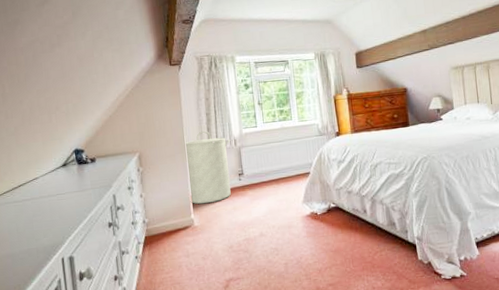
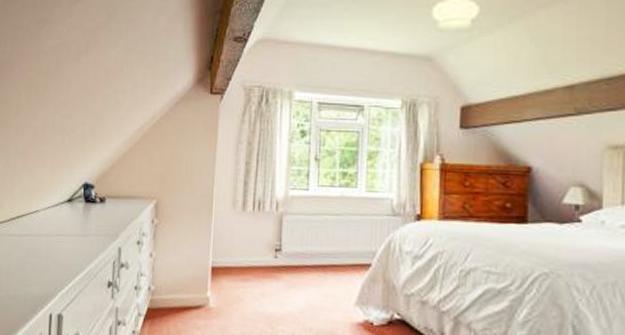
laundry hamper: present [185,130,231,204] -> none [208,184,272,281]

